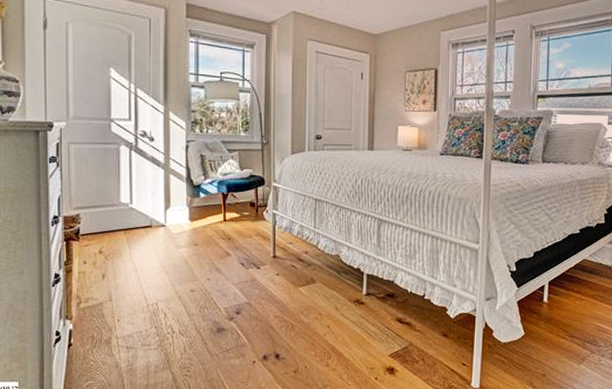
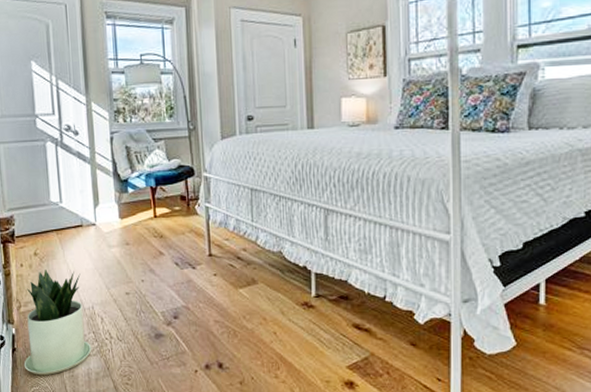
planter: none [80,267,153,370] -> present [24,270,92,376]

